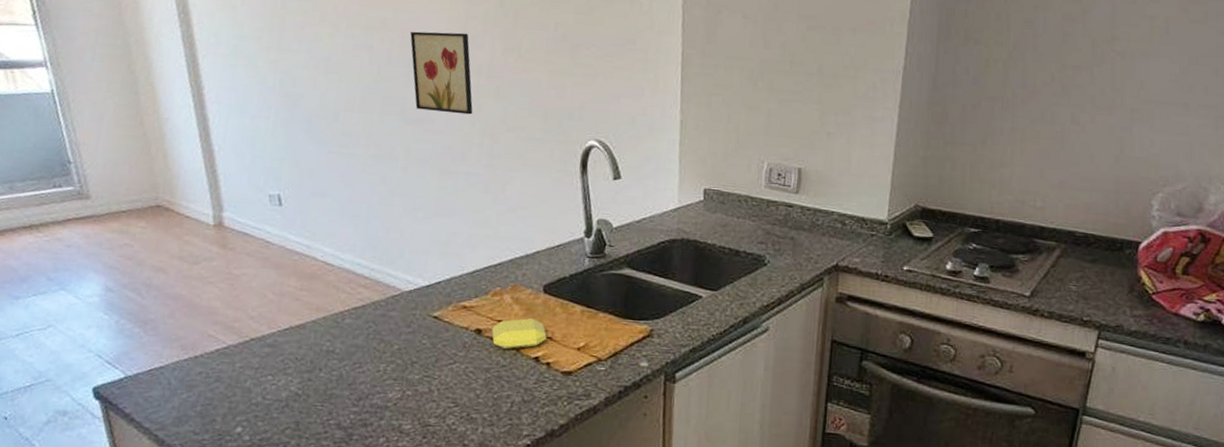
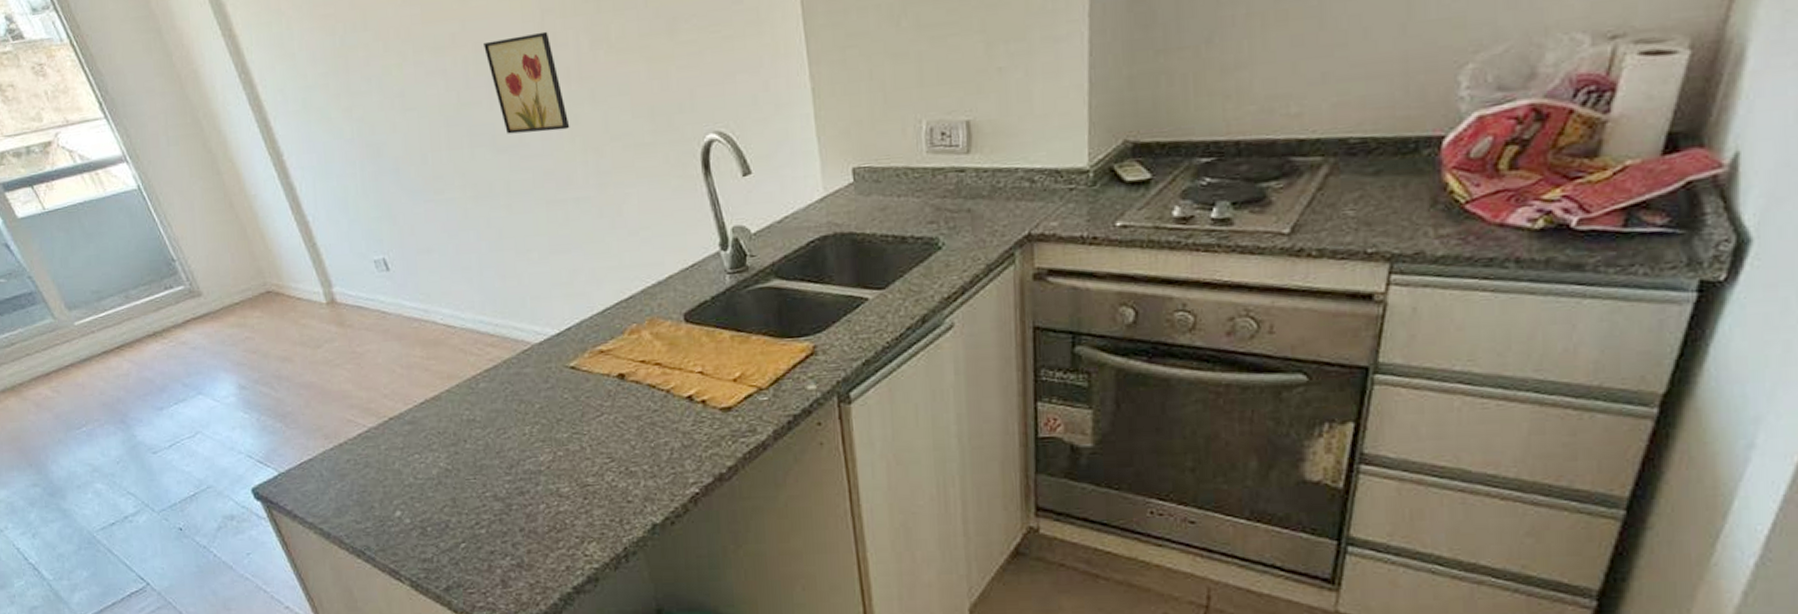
soap bar: present [492,318,547,350] -> none [635,353,697,393]

